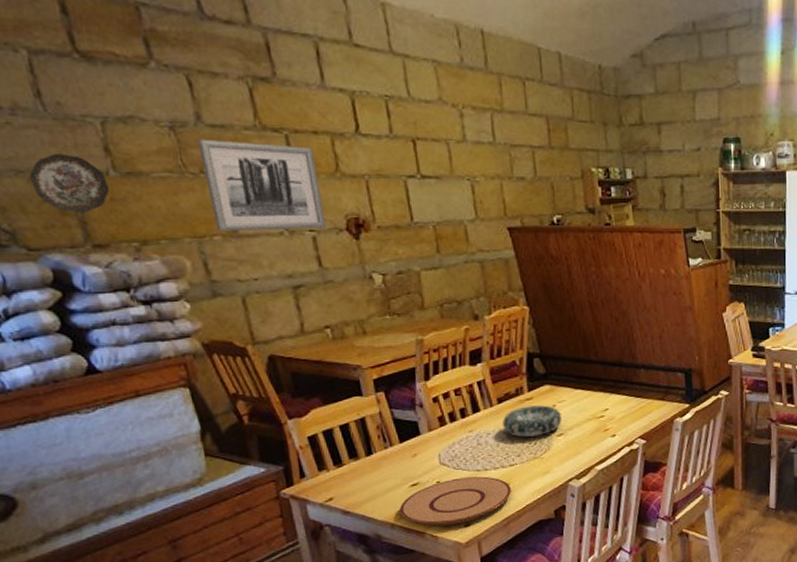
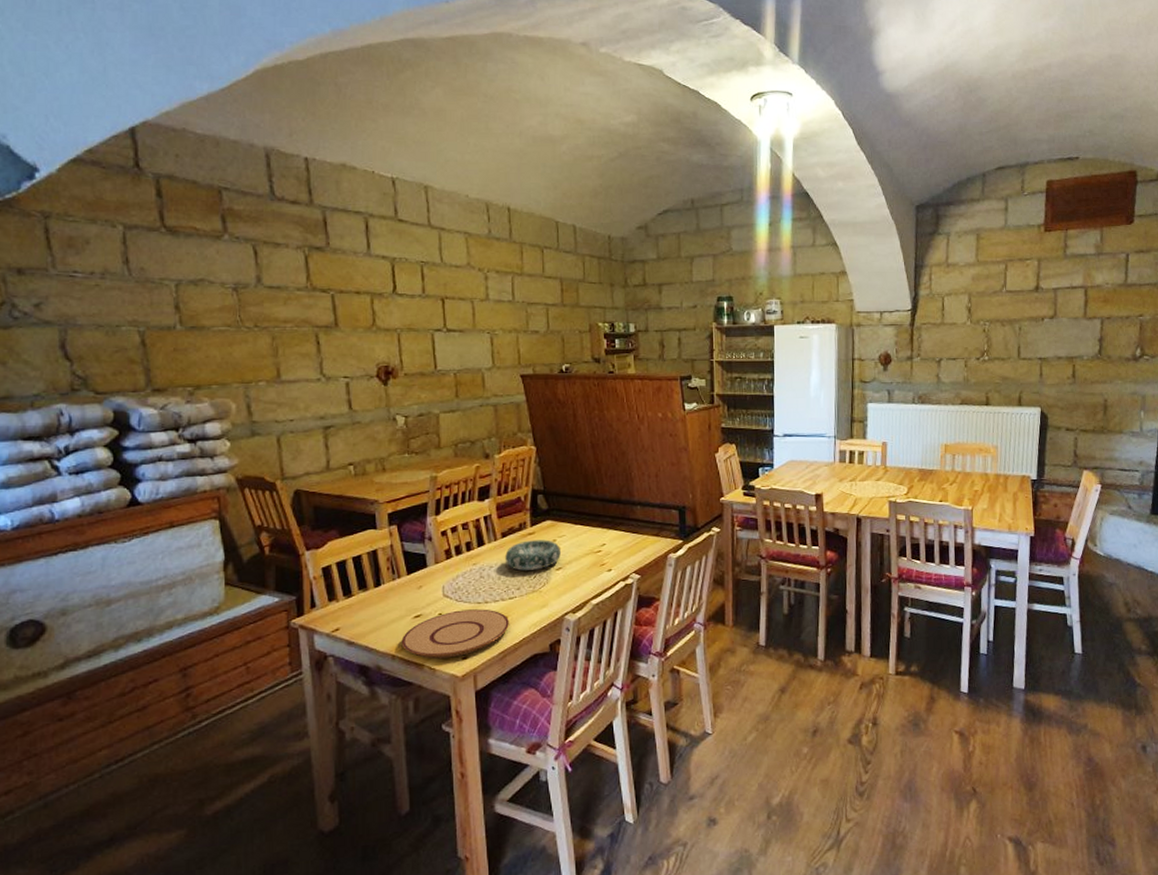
decorative plate: present [29,154,110,213] -> none [107,311,175,361]
wall art: present [197,139,327,232] -> none [255,298,359,378]

